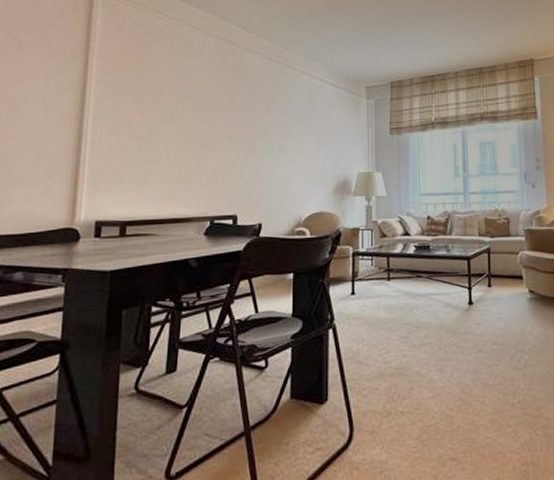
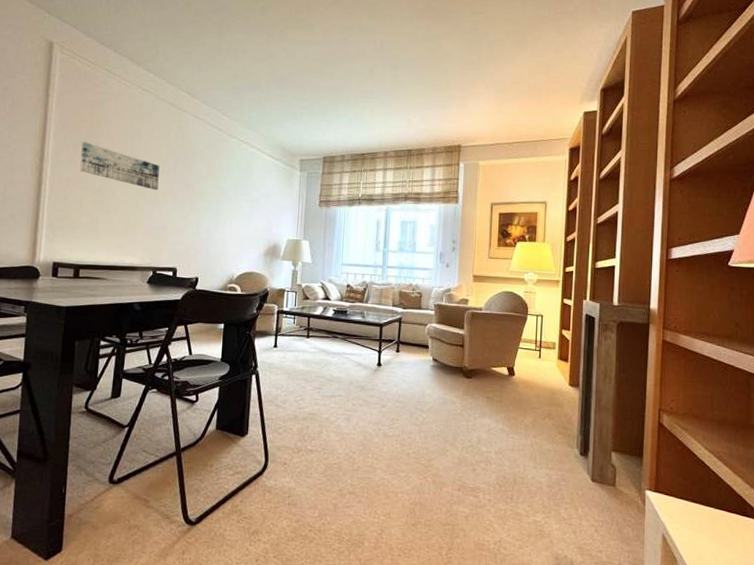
wall art: none [125,85,214,132] -> present [80,141,160,191]

